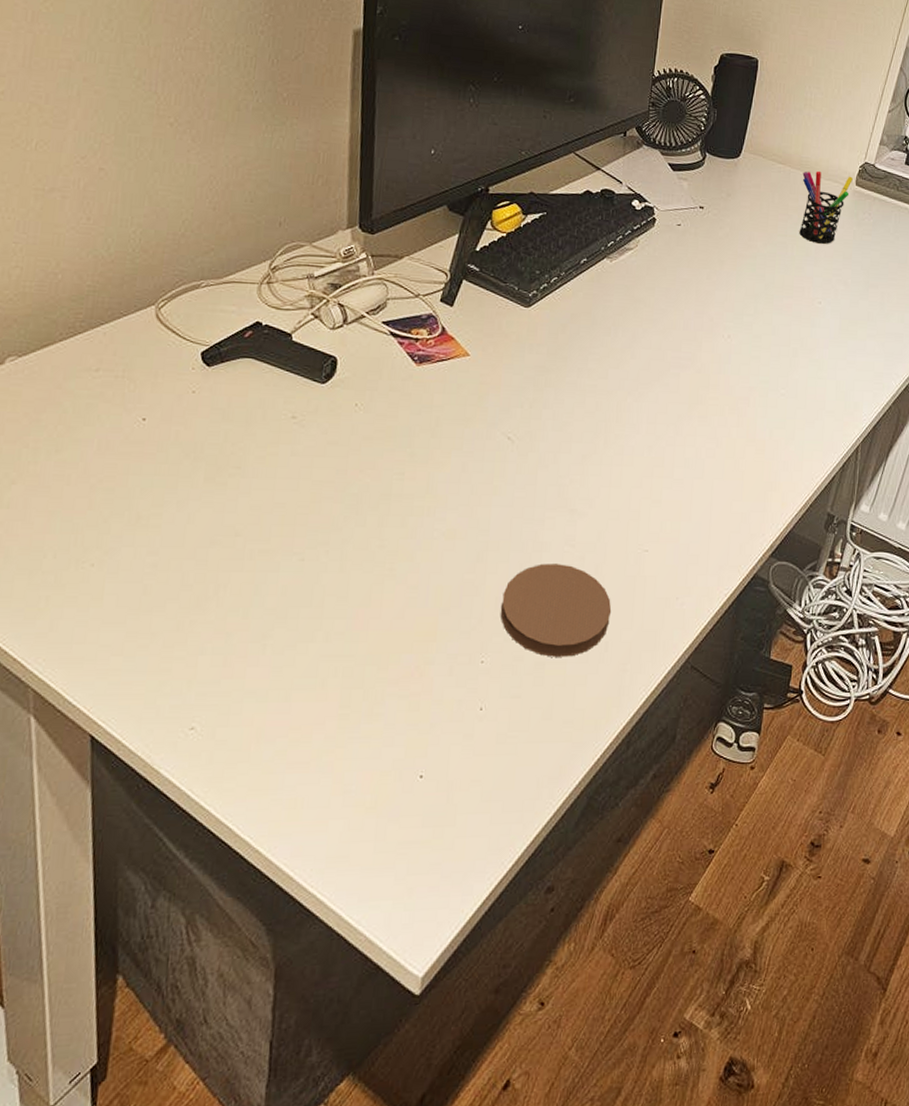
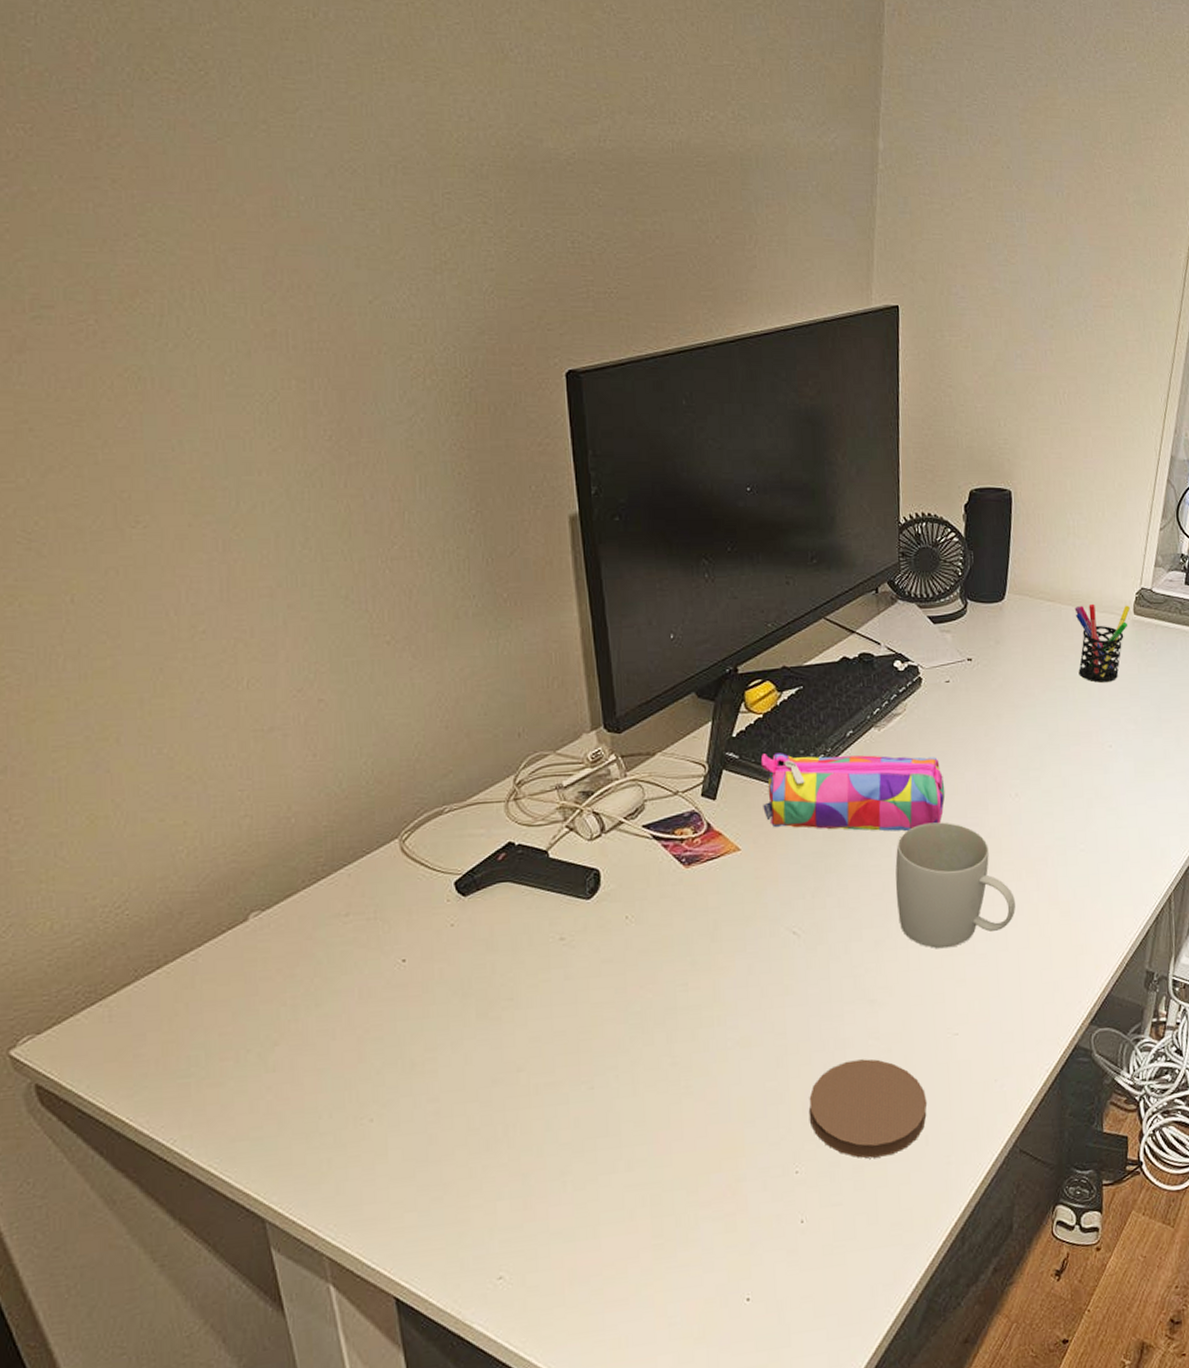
pencil case: none [495,270,665,358] -> present [760,753,946,832]
mug: none [607,352,716,470] -> present [895,822,1015,949]

